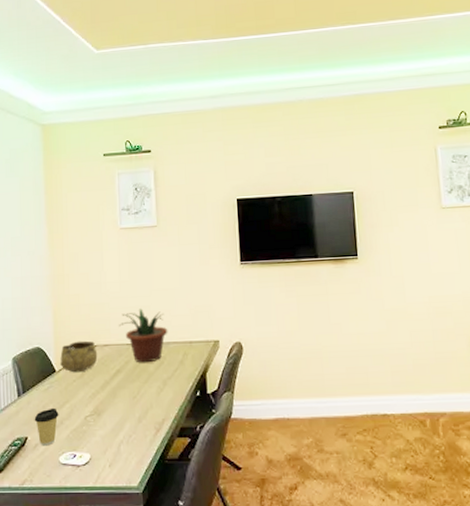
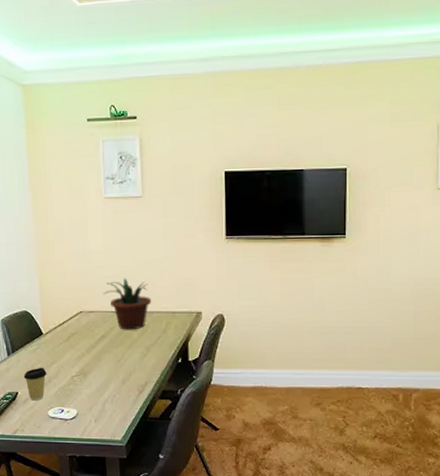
decorative bowl: present [60,340,98,373] -> none [47,306,83,336]

